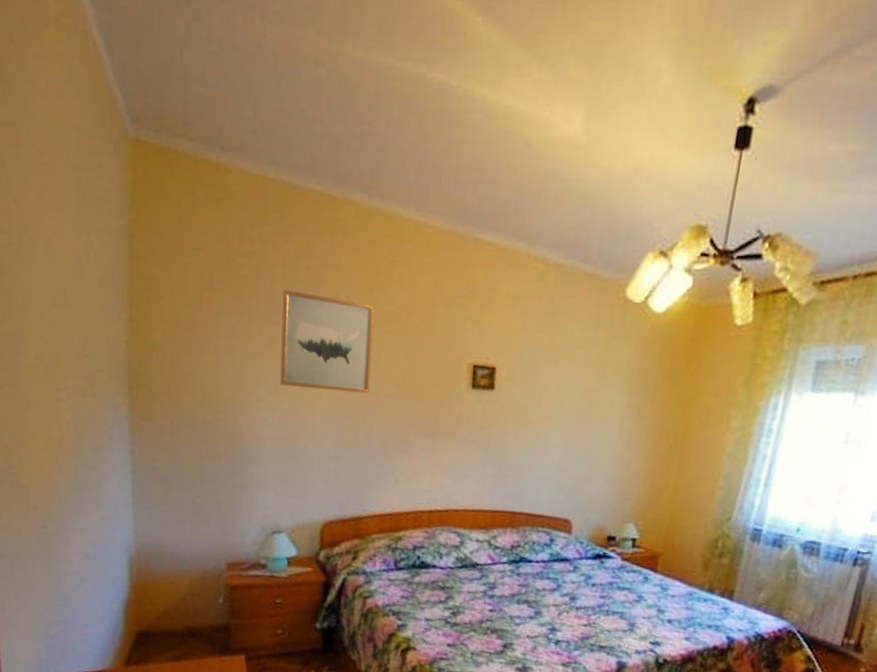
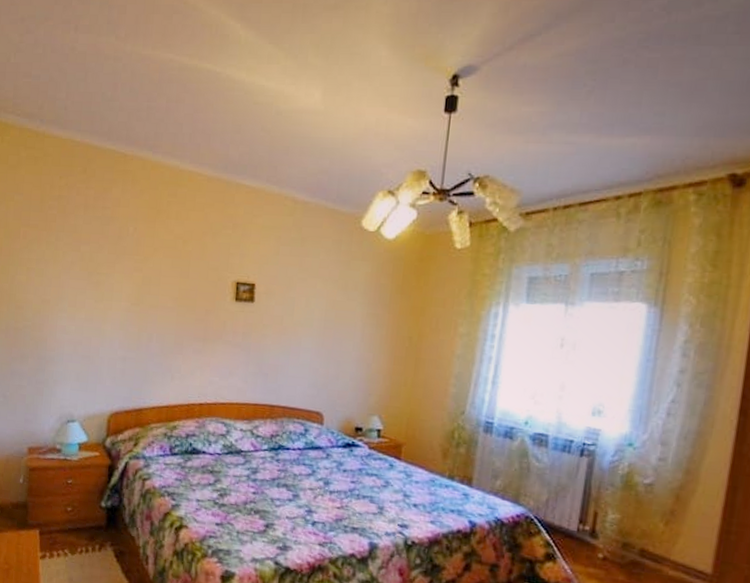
wall art: present [280,290,374,394] -> none [78,224,156,306]

